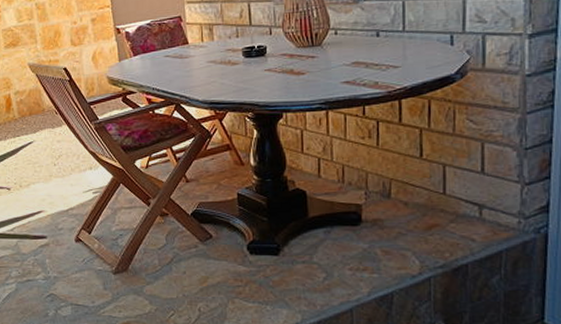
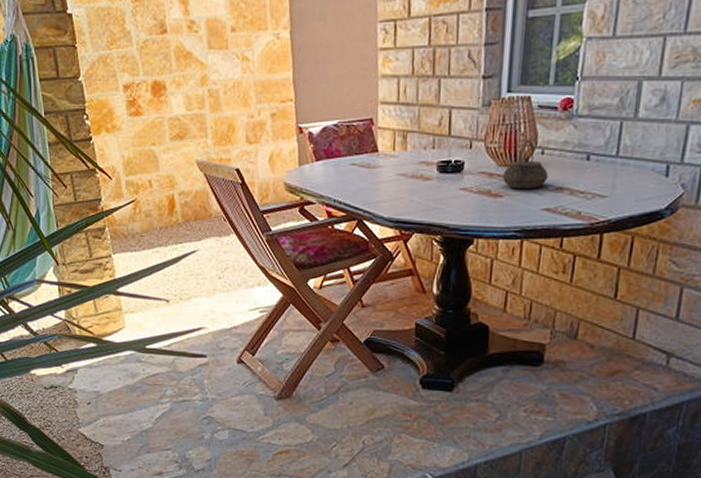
teapot: none [301,23,344,67] -> present [501,140,549,190]

